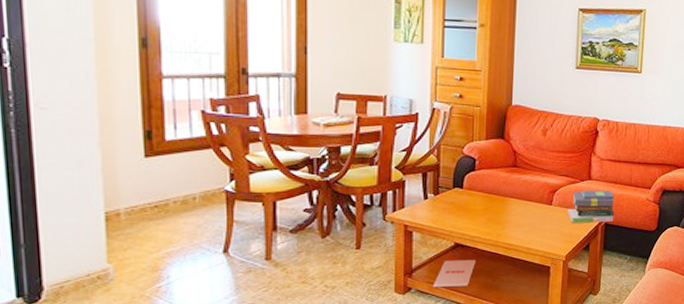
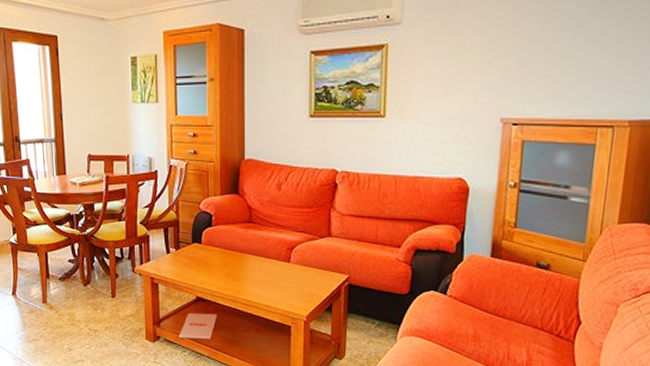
books: present [567,191,615,223] -> none [306,248,359,283]

